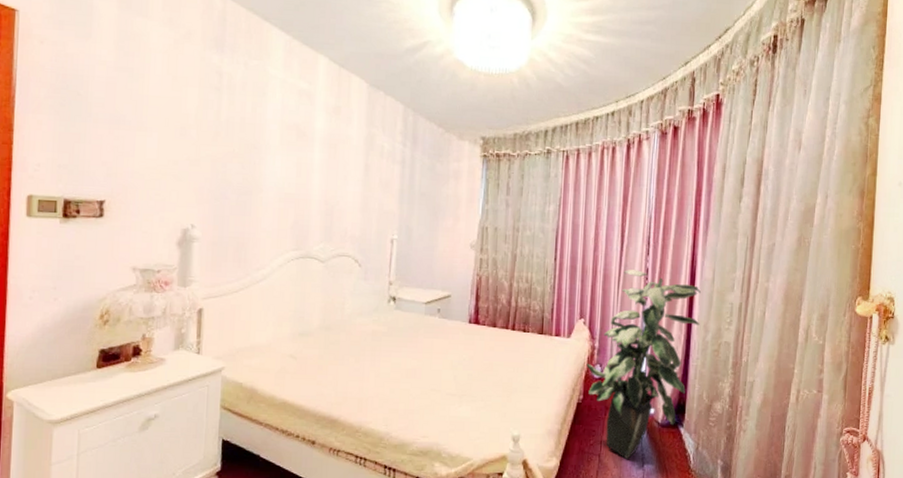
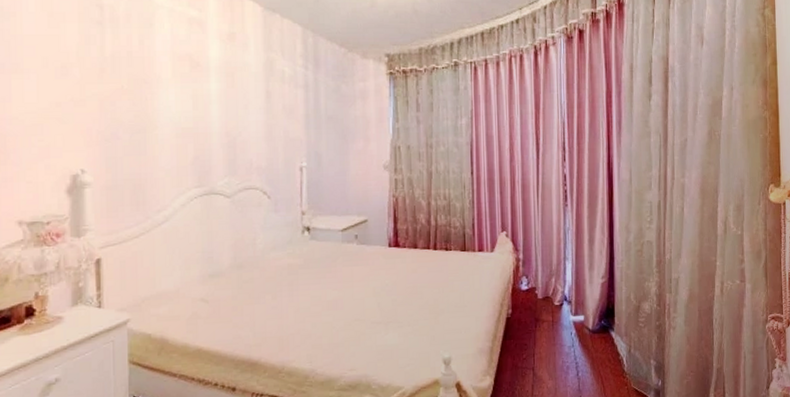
indoor plant: present [586,270,701,459] -> none [512,177,622,370]

